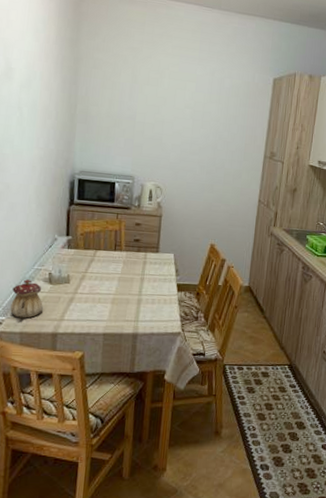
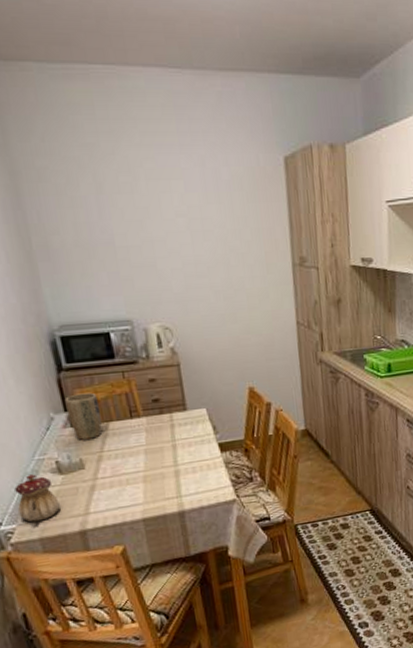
plant pot: none [67,224,94,261] -> present [64,392,102,440]

